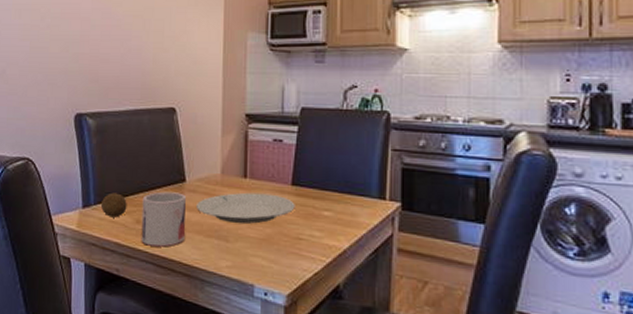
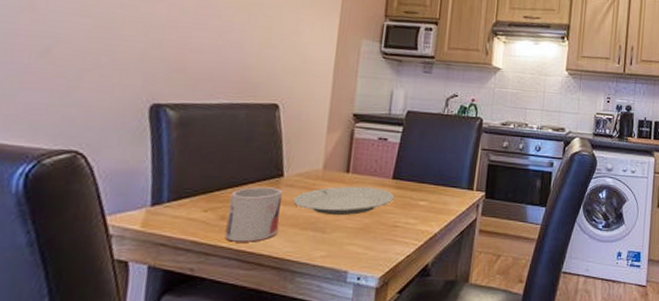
fruit: present [101,192,127,218] -> none [177,189,211,215]

